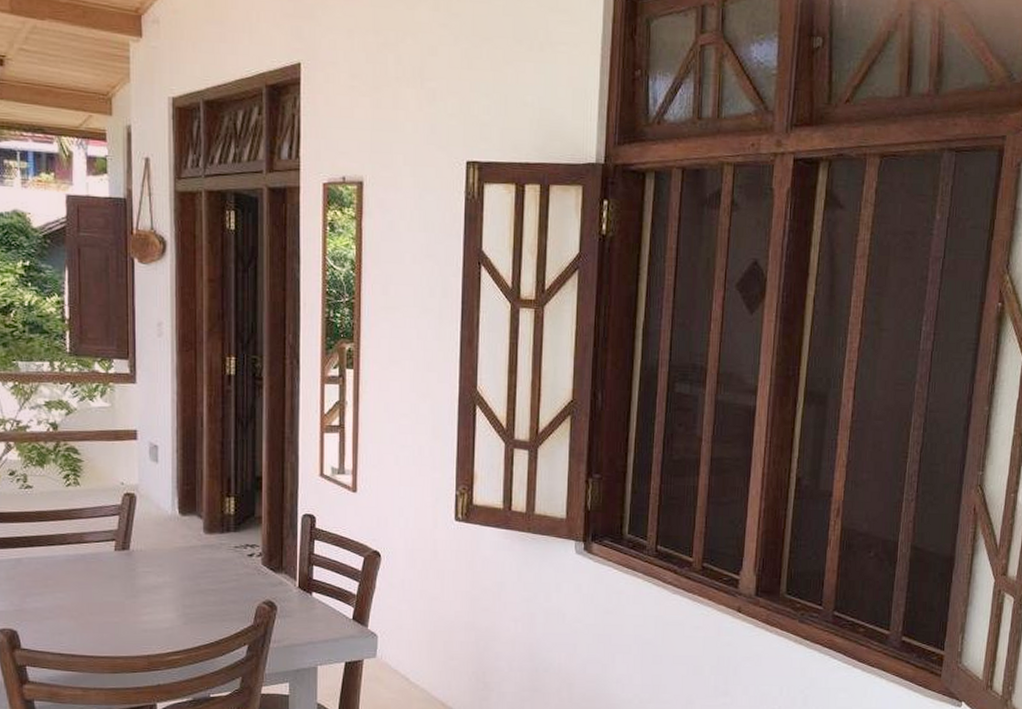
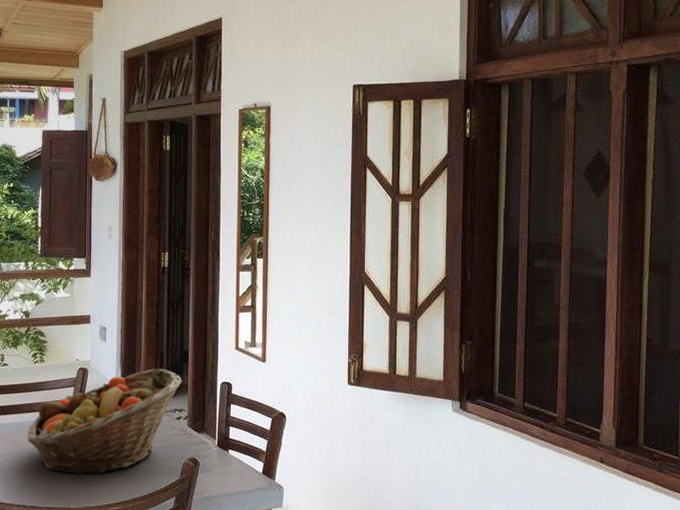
fruit basket: none [60,496,256,618] -> present [27,369,183,474]

